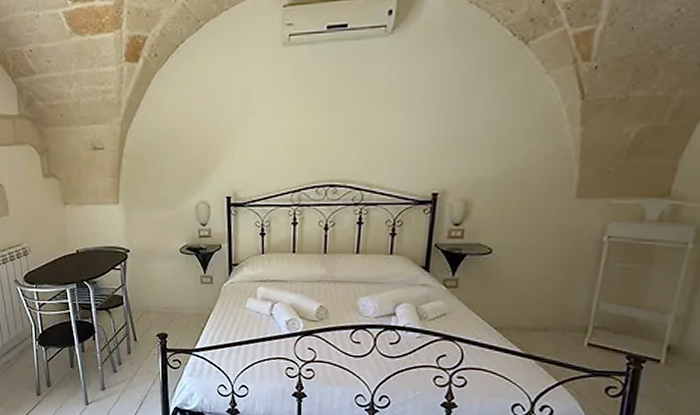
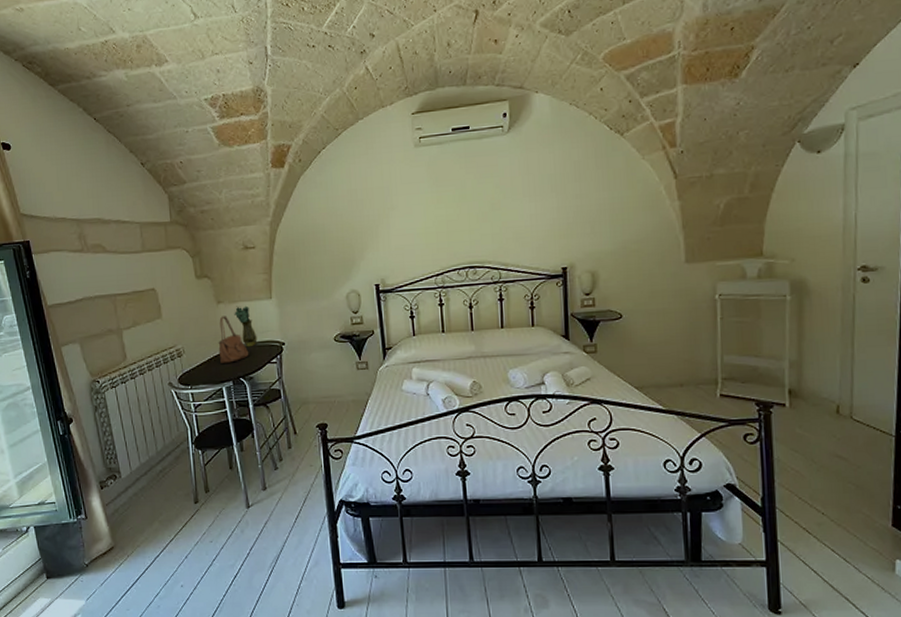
handbag: none [63,218,94,267] -> present [218,316,249,365]
vase: none [80,209,102,252] -> present [234,305,258,348]

